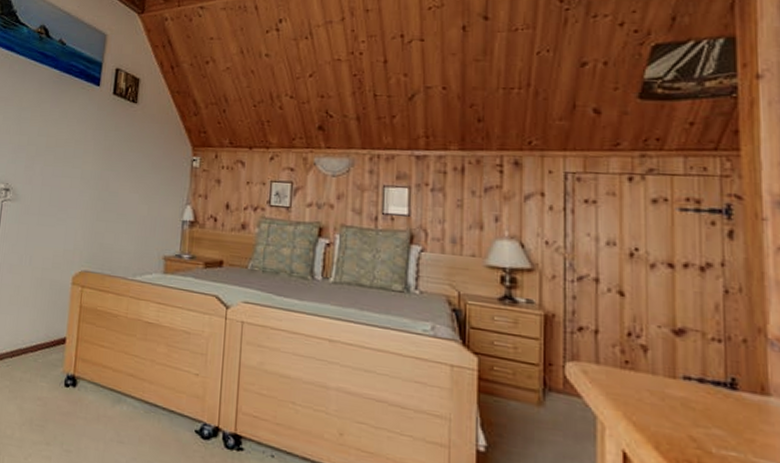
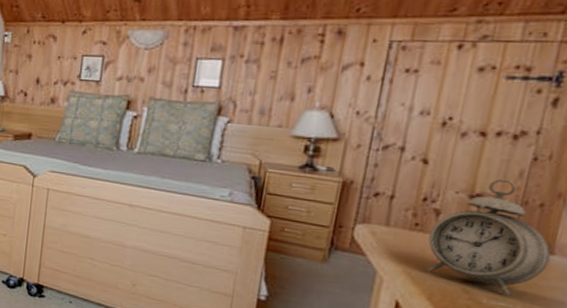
alarm clock: none [642,312,768,444] -> present [426,178,551,296]

